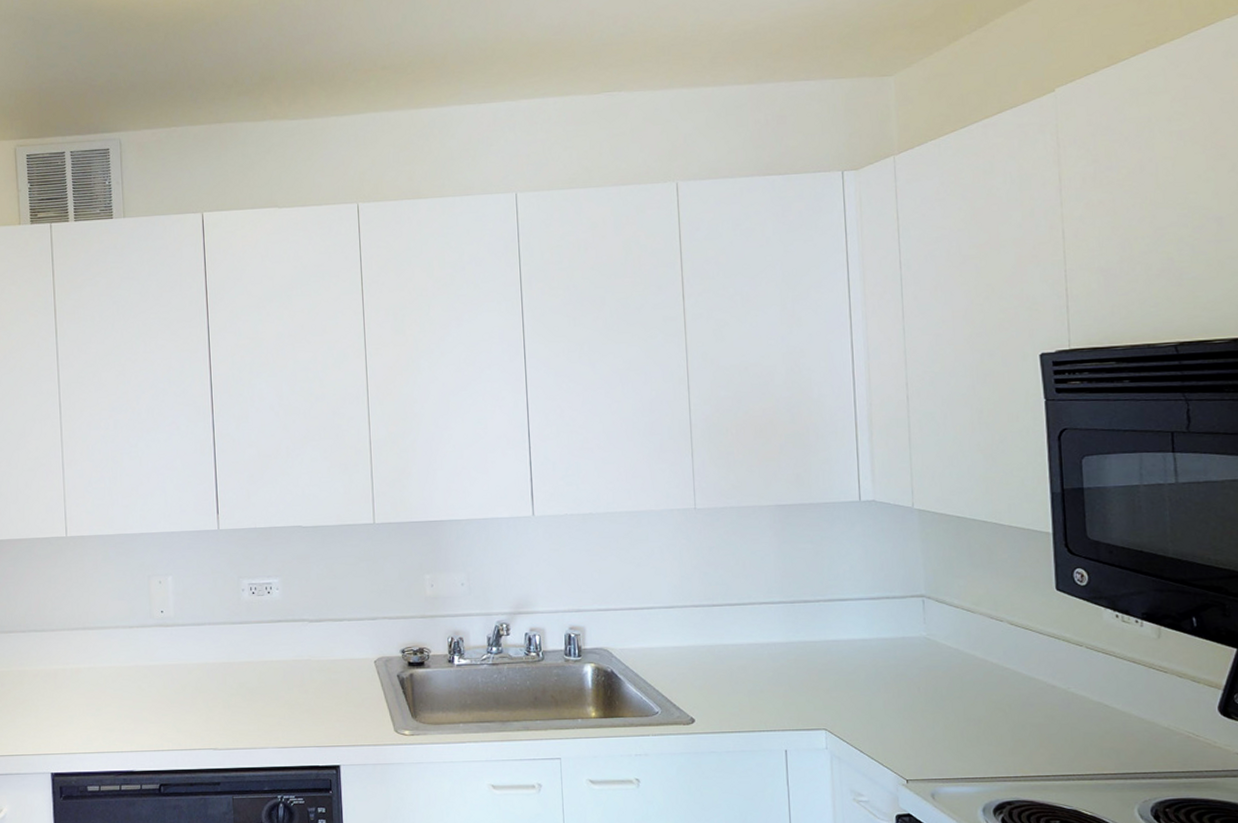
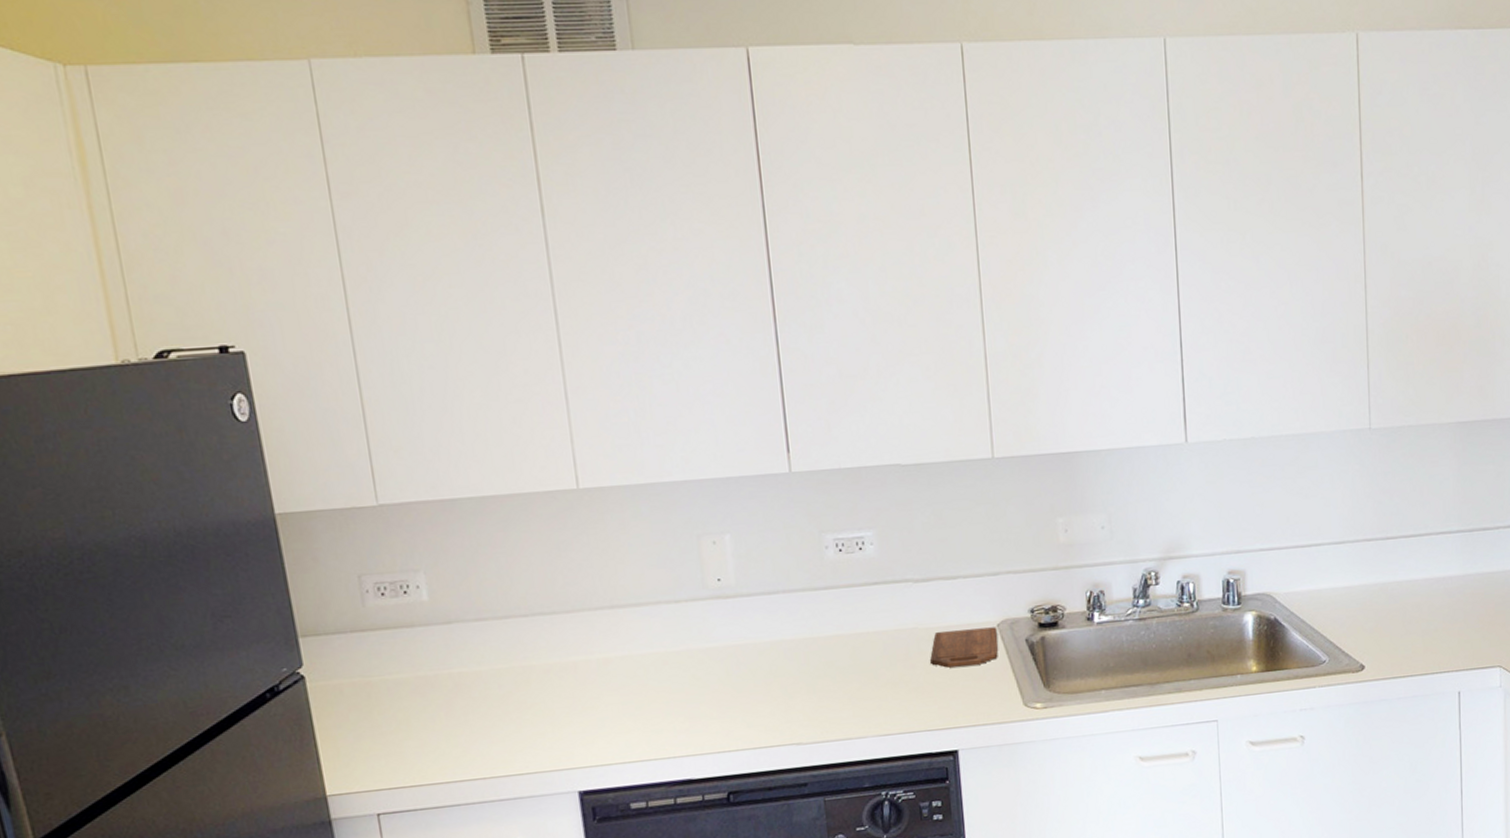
cutting board: none [320,663,375,695] -> present [930,627,998,668]

